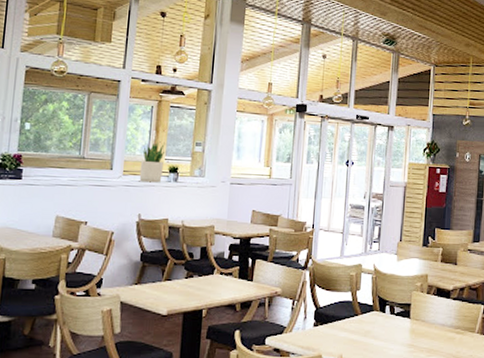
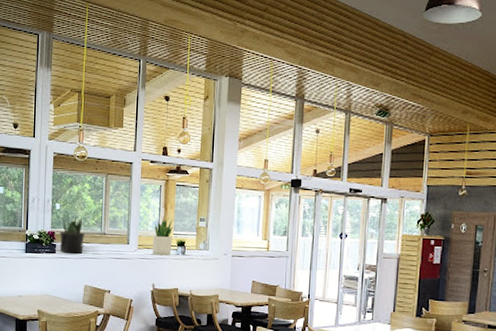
planter: none [28,136,59,181] -> present [60,215,85,255]

